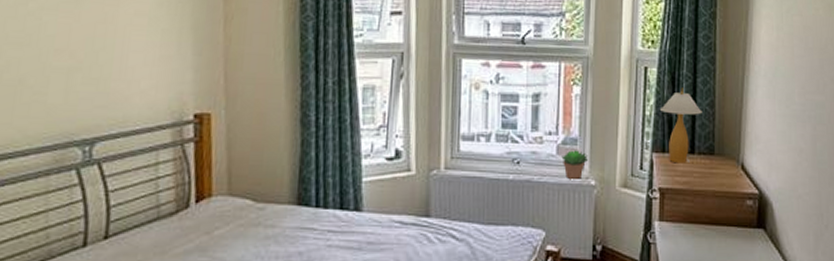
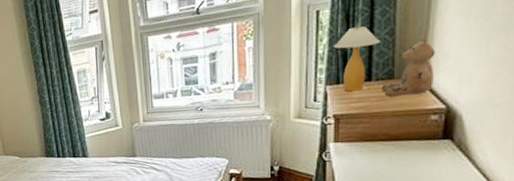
succulent plant: present [561,150,589,180] -> none [238,93,264,118]
teddy bear: none [703,113,748,176] -> present [381,35,435,98]

